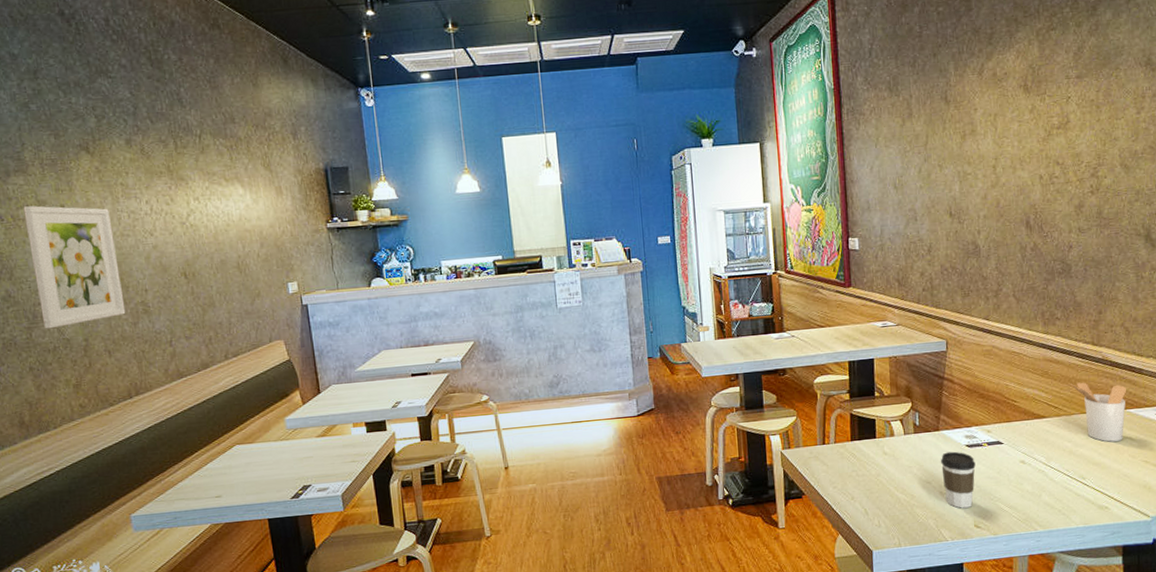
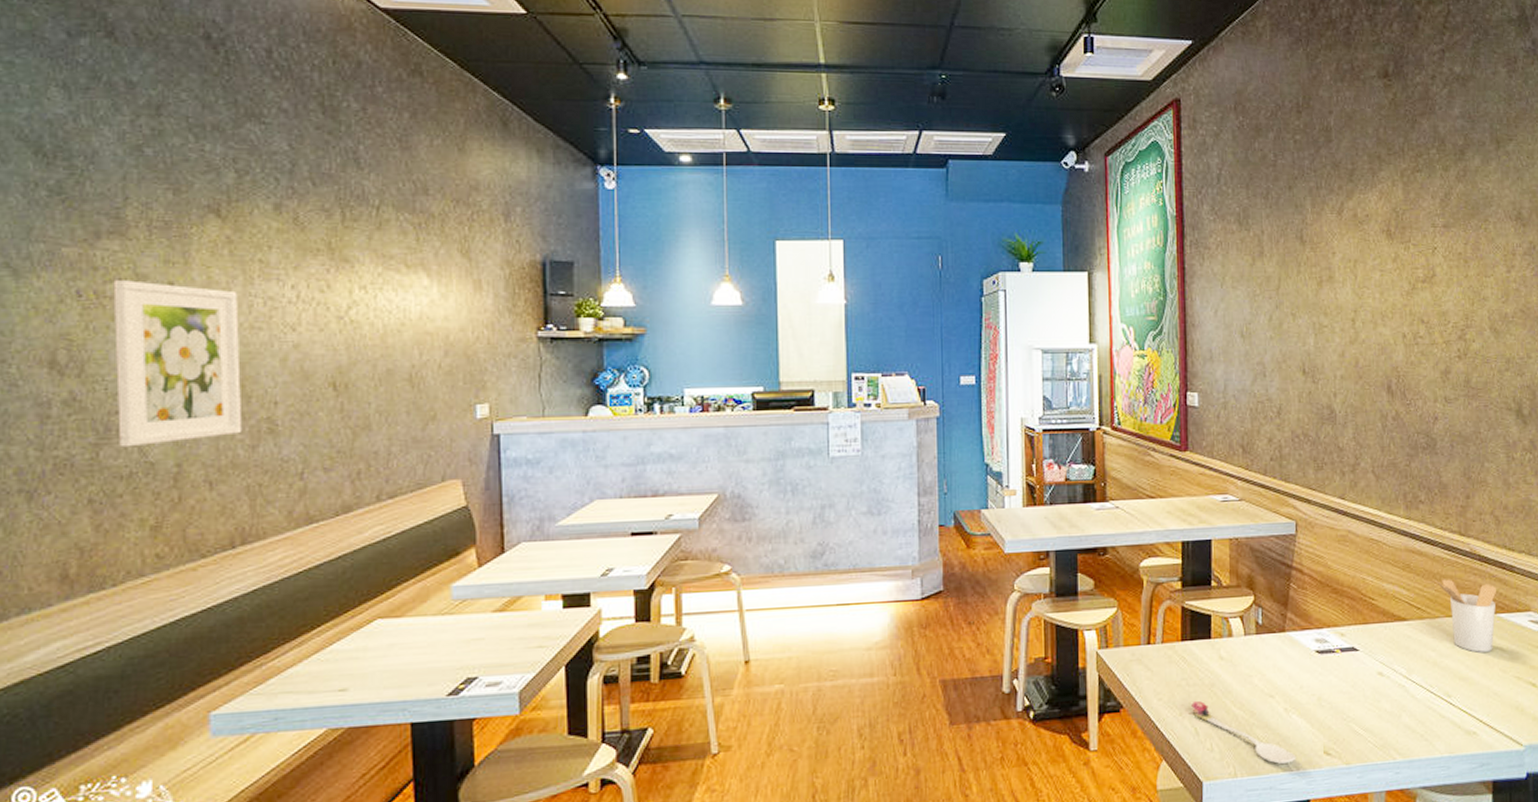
spoon: none [861,488,951,536] -> present [1191,701,1296,764]
coffee cup: present [940,451,976,508] -> none [1285,658,1326,730]

